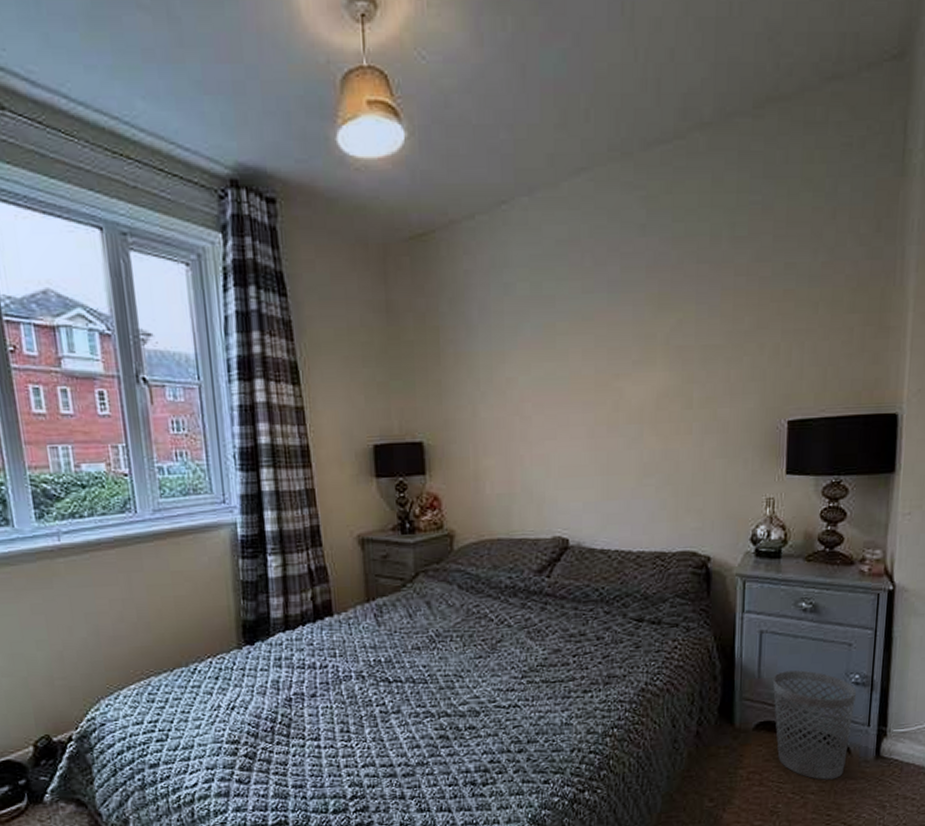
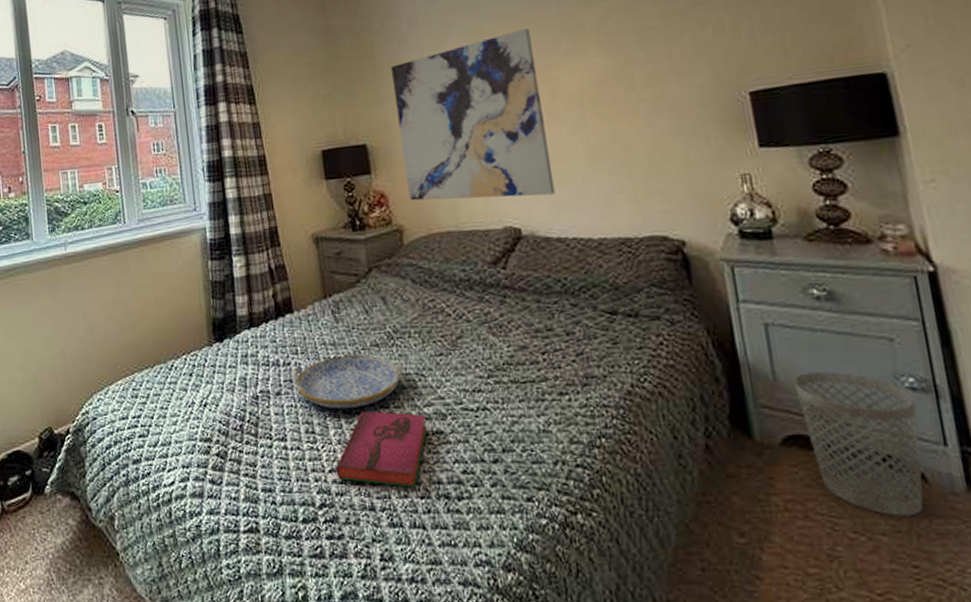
serving tray: none [329,657,443,709] -> present [292,355,404,409]
hardback book: none [368,710,461,777] -> present [335,411,428,488]
wall art: none [455,331,605,508] -> present [390,28,556,201]

